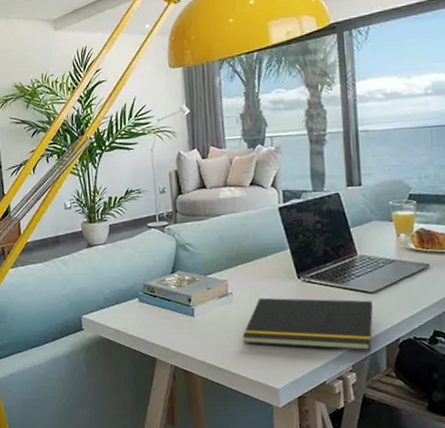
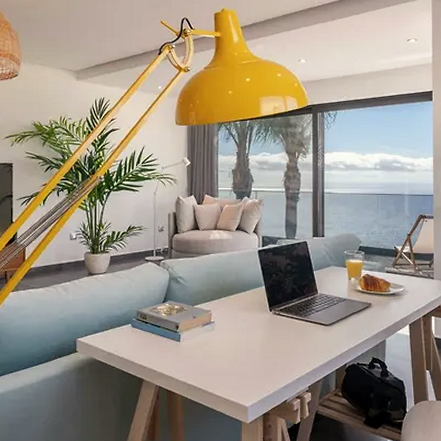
notepad: present [242,297,374,351] -> none [220,327,328,374]

